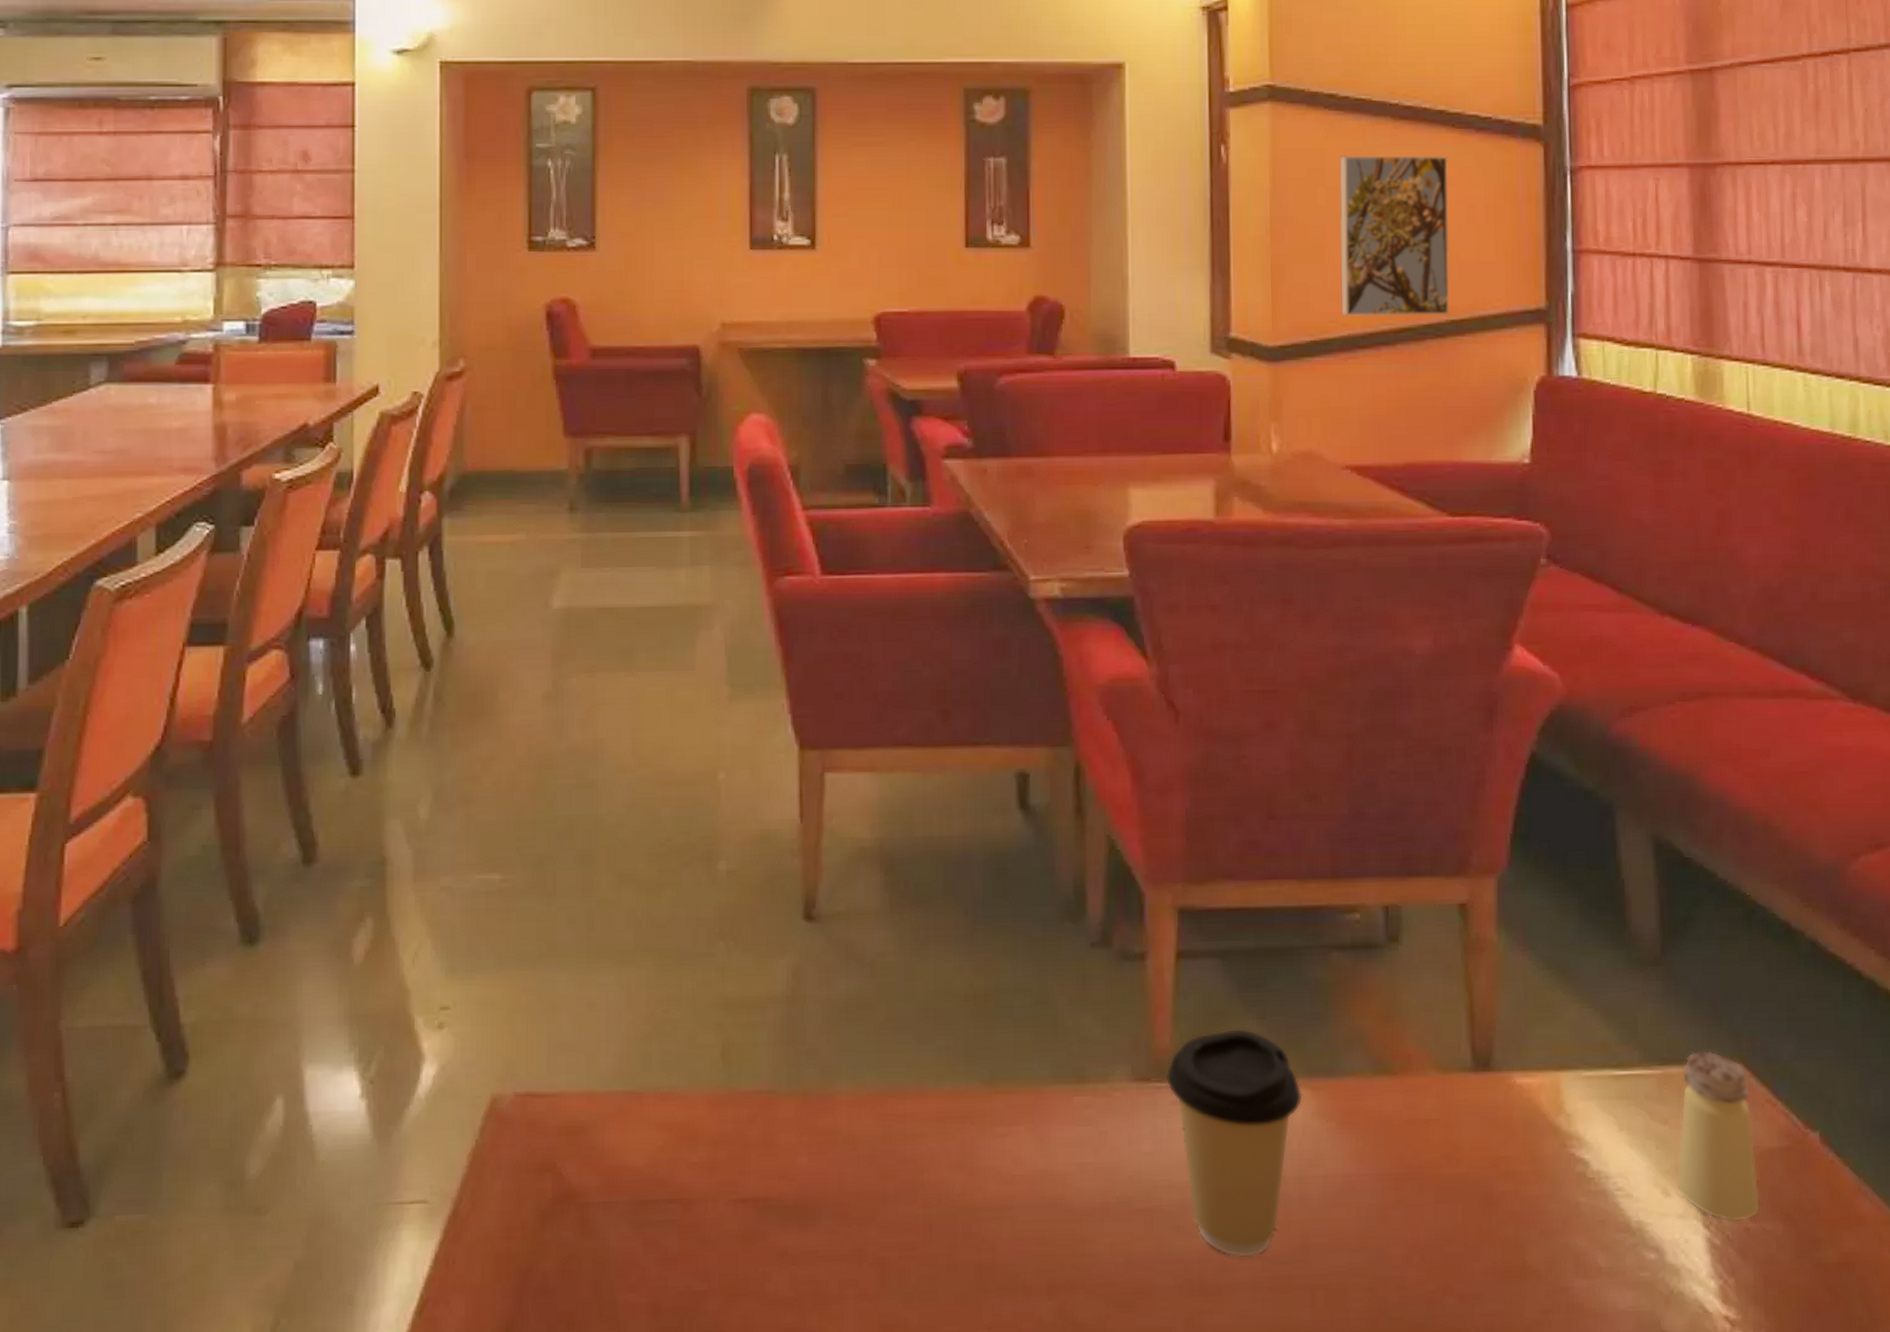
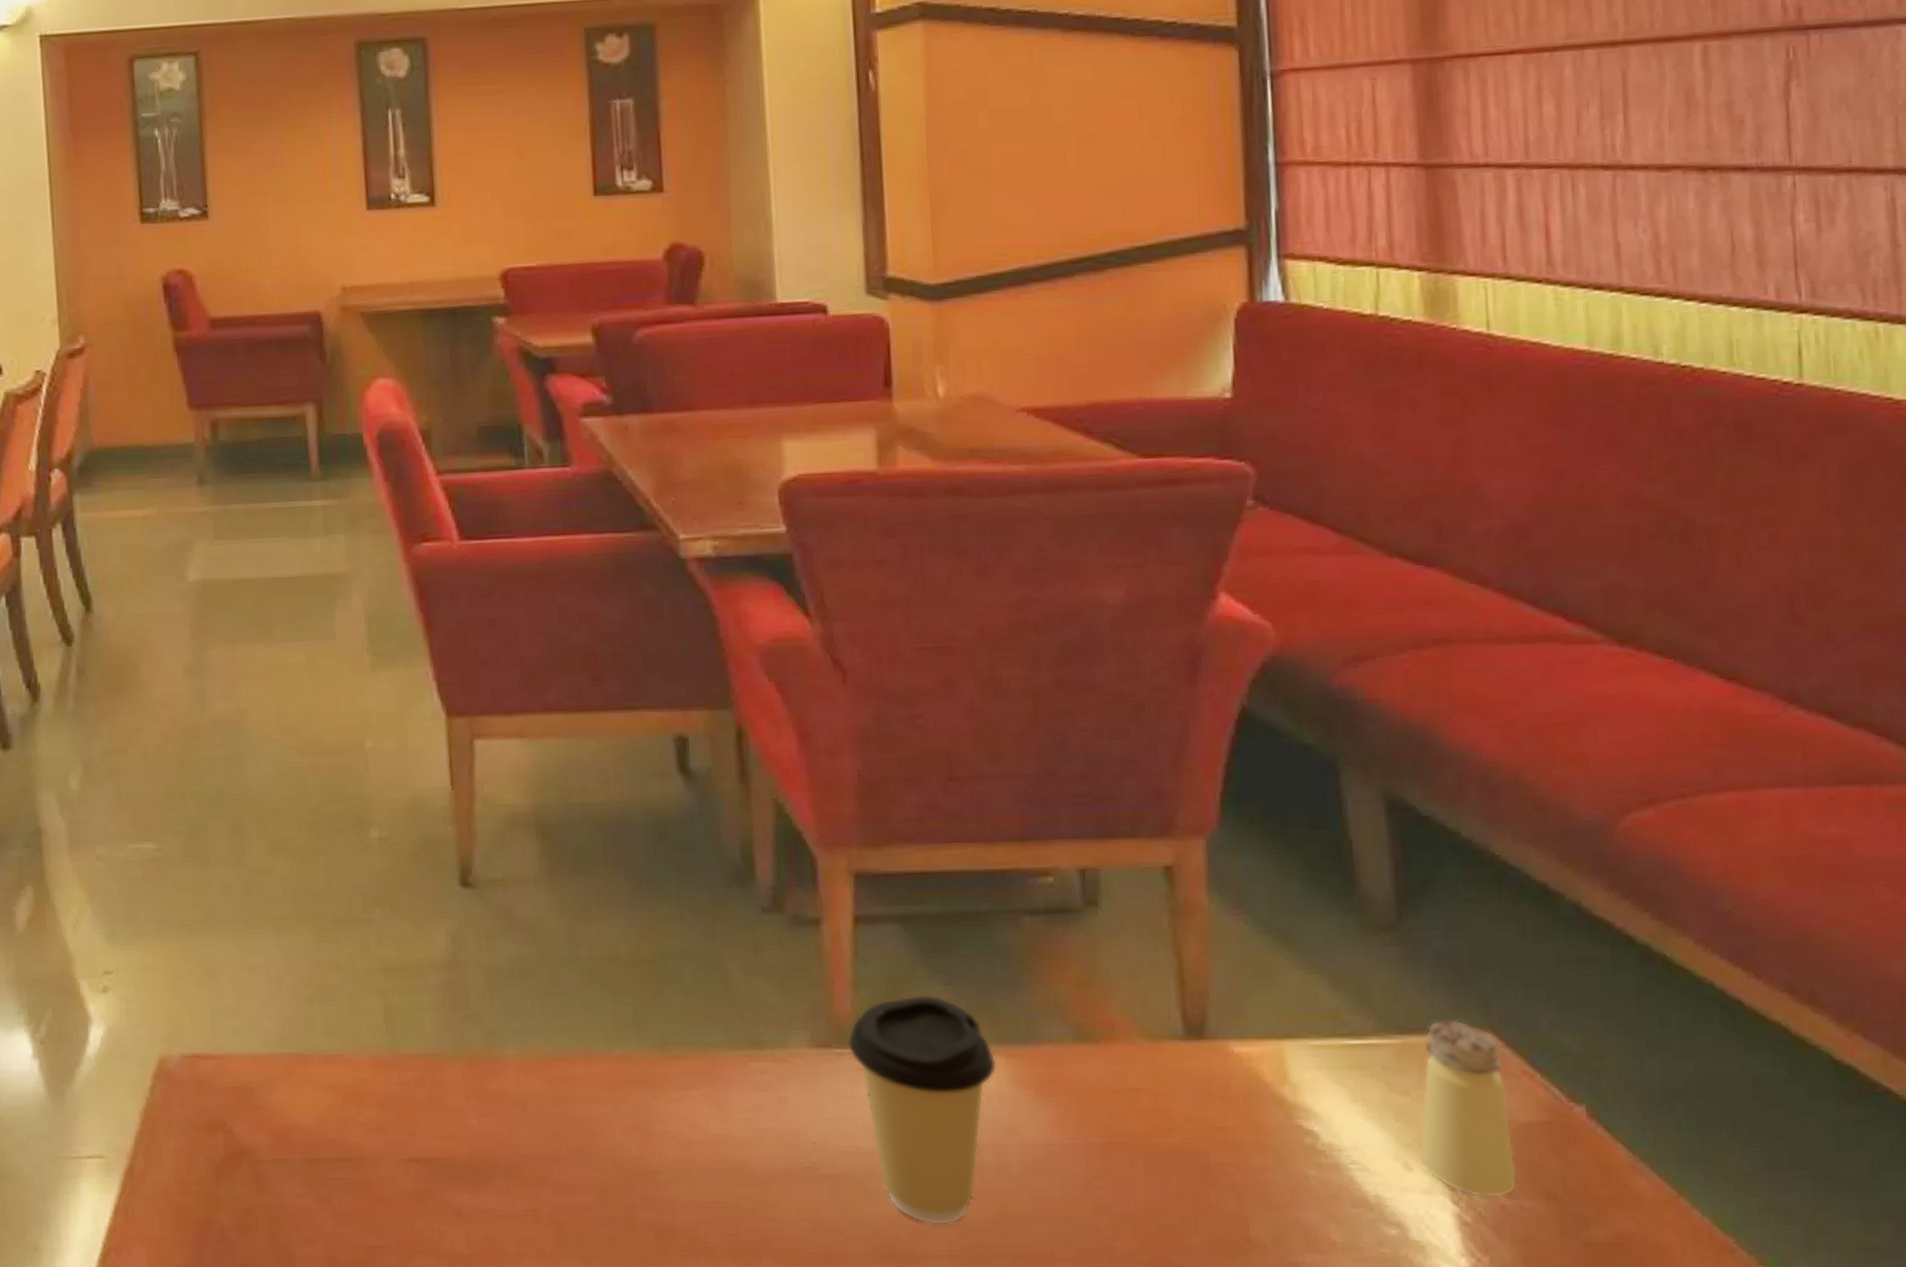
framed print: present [1339,155,1450,317] -> none [1003,67,1134,248]

